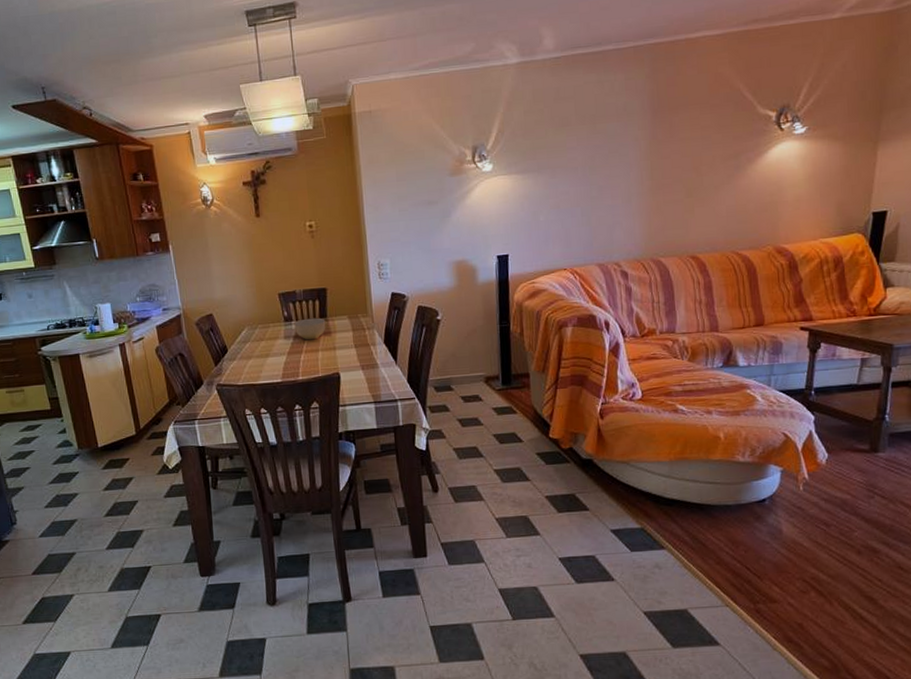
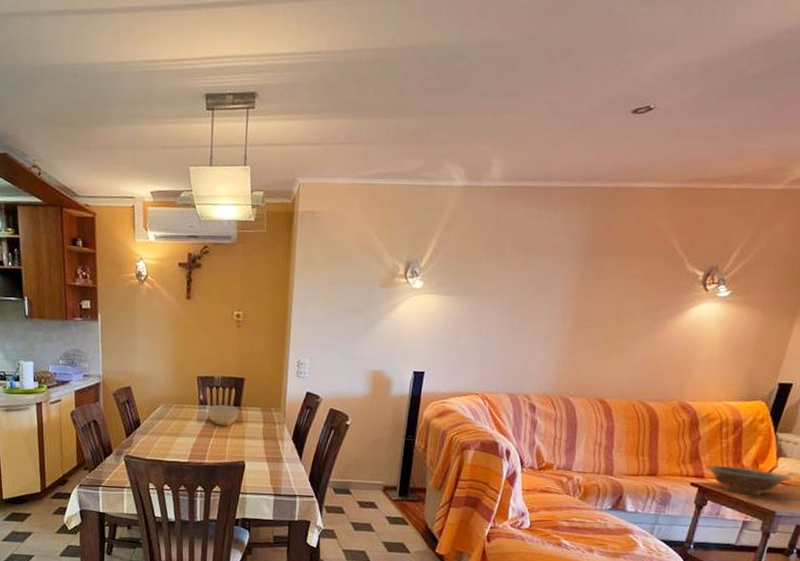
decorative bowl: none [812,303,903,332] -> present [705,464,792,496]

